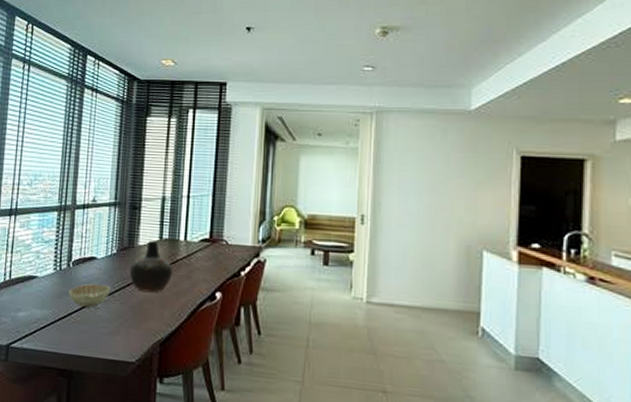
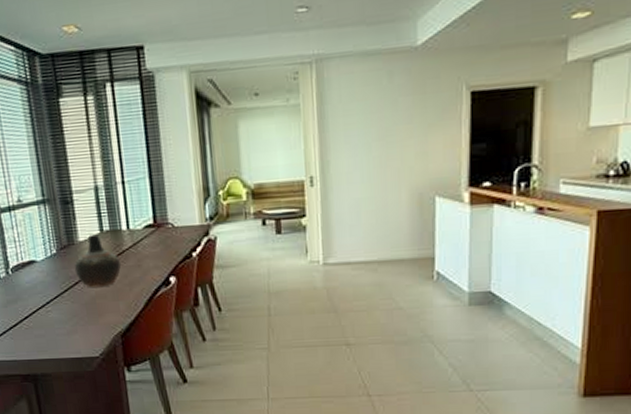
decorative bowl: present [69,283,111,308] -> none [14,286,59,312]

